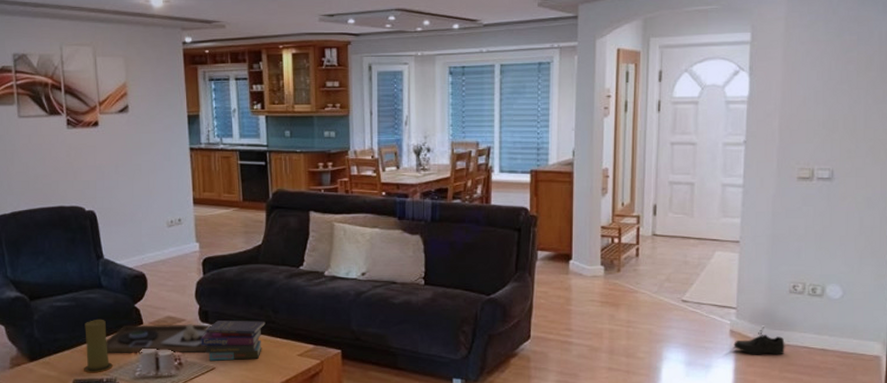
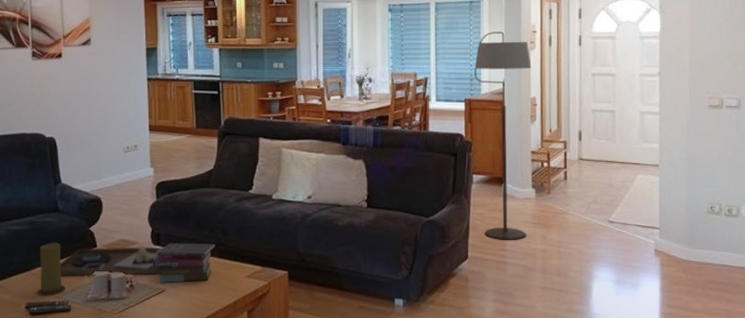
floor lamp: none [542,96,605,319] -> present [474,31,532,240]
shoe: present [733,327,785,355] -> none [658,246,707,274]

